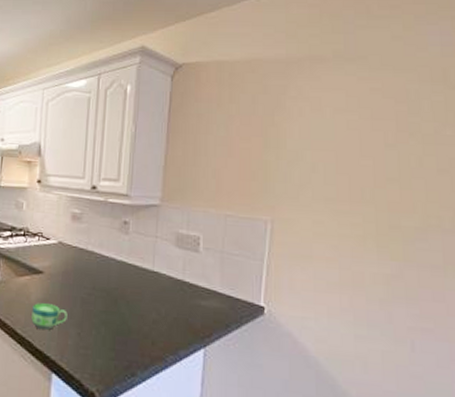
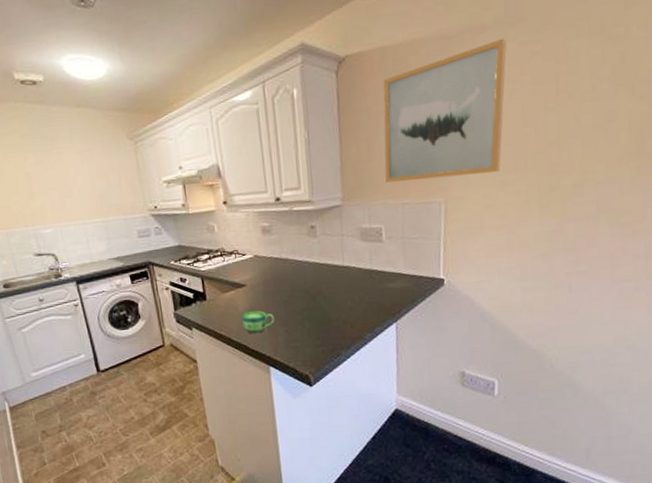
wall art: none [210,71,345,200] -> present [383,37,507,183]

